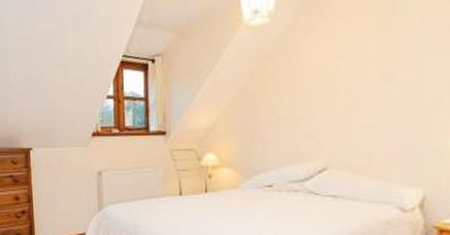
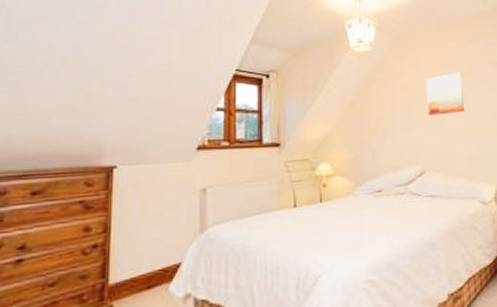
wall art: none [337,43,392,102] -> present [425,72,464,116]

